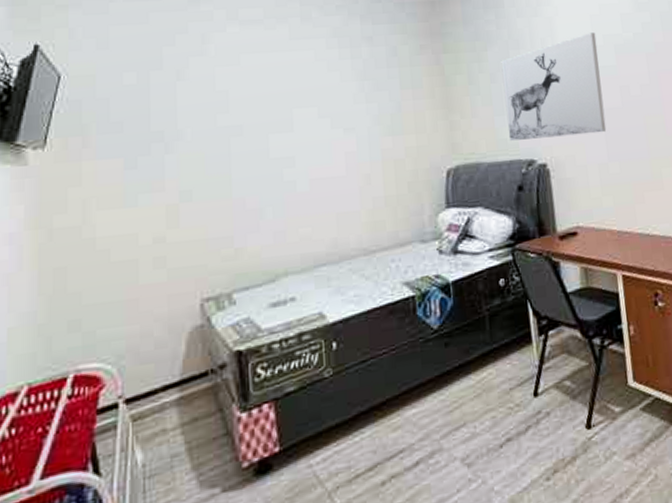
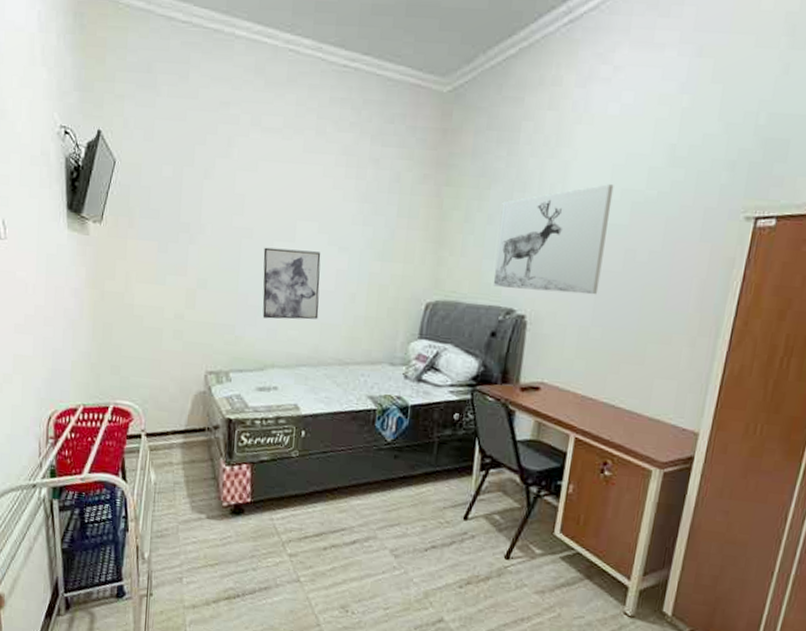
wall art: none [258,137,332,221] -> present [262,247,321,320]

